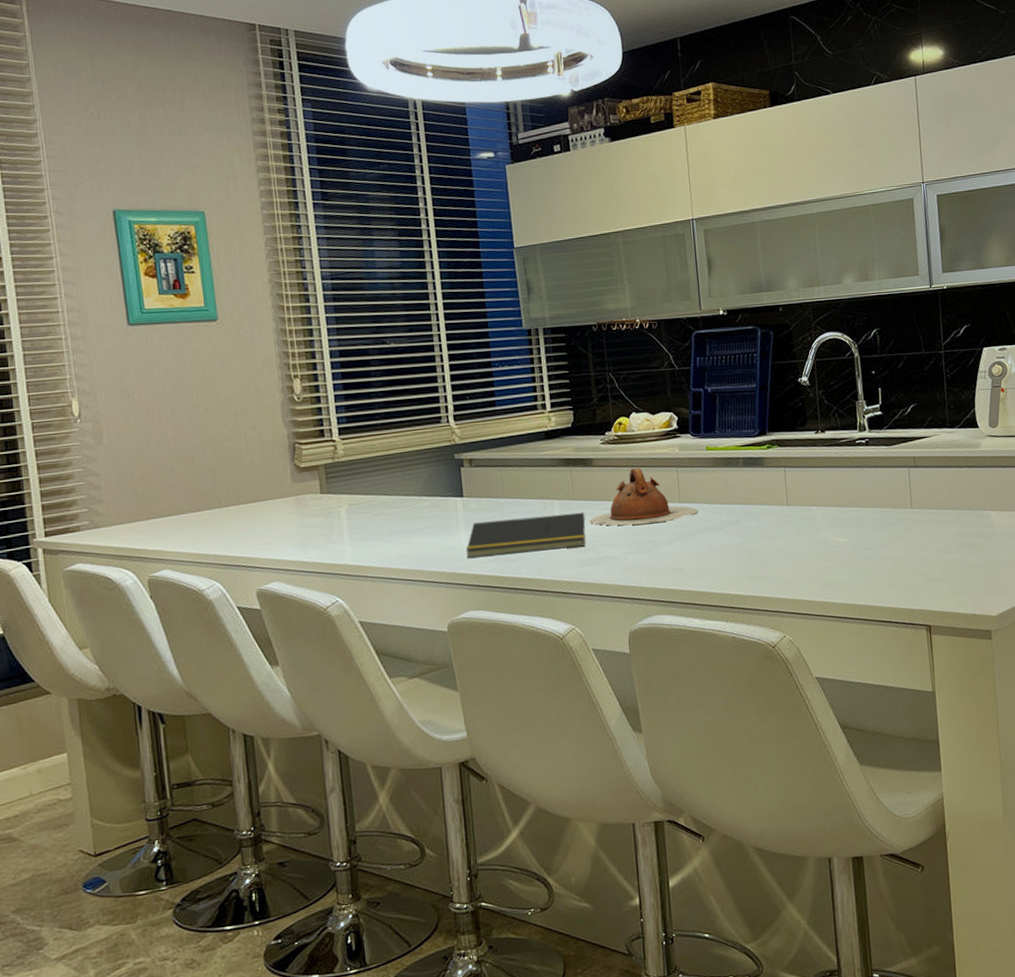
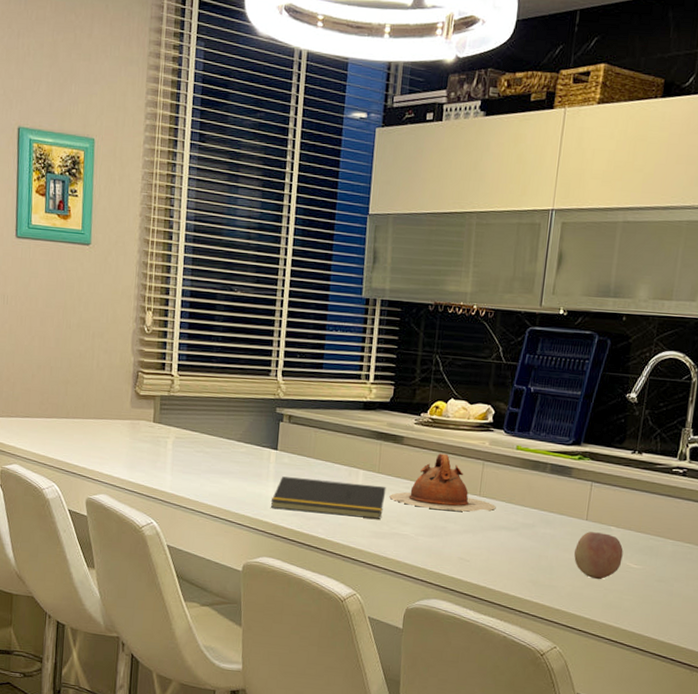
fruit: none [783,514,829,561] -> present [574,531,624,580]

